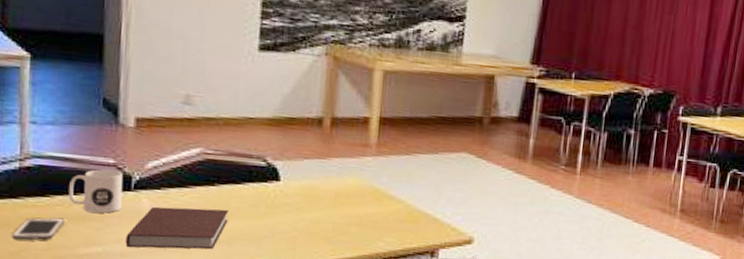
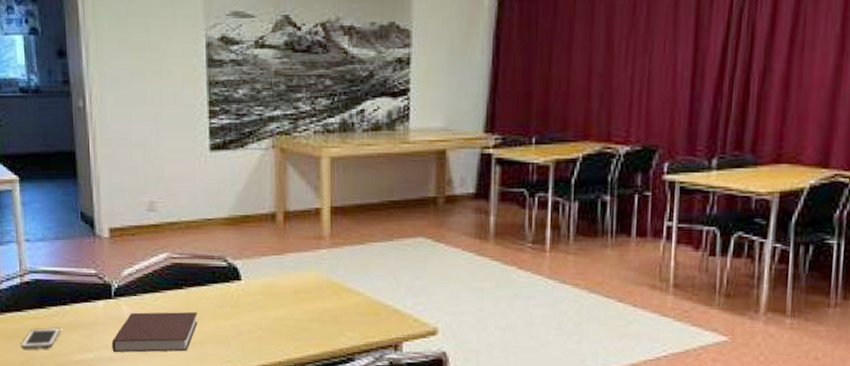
mug: present [69,169,123,213] -> none [61,279,106,321]

